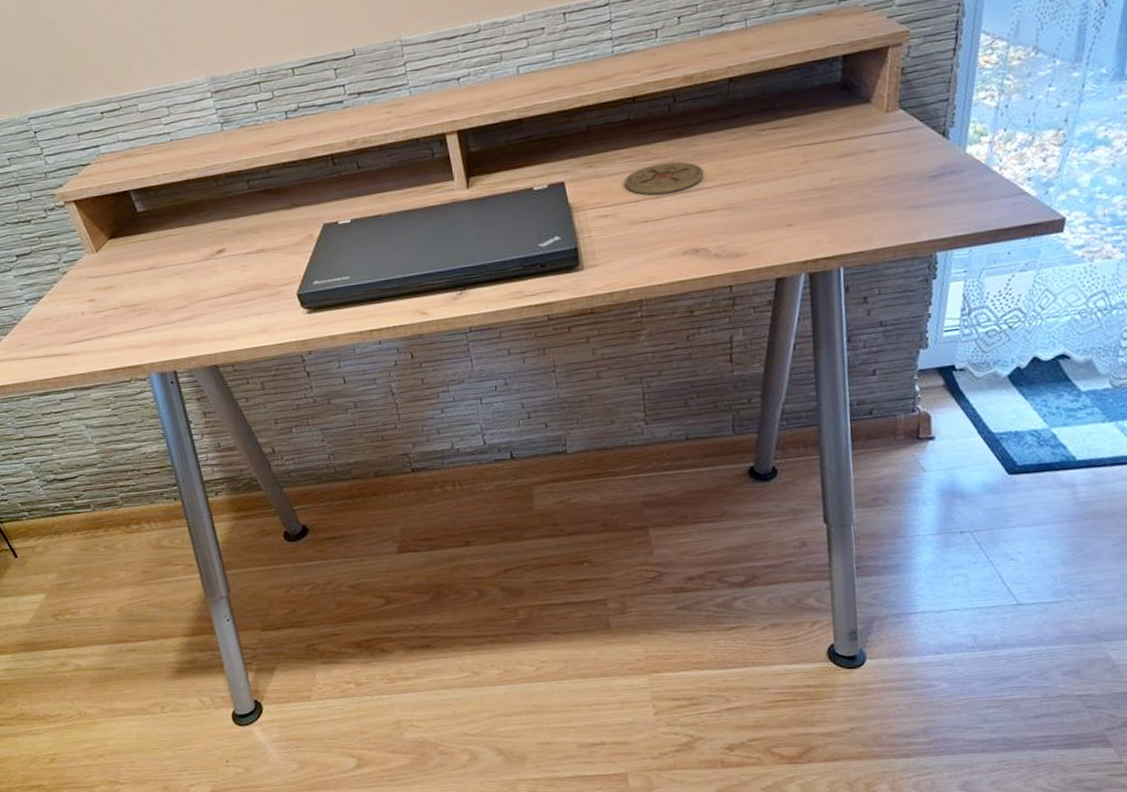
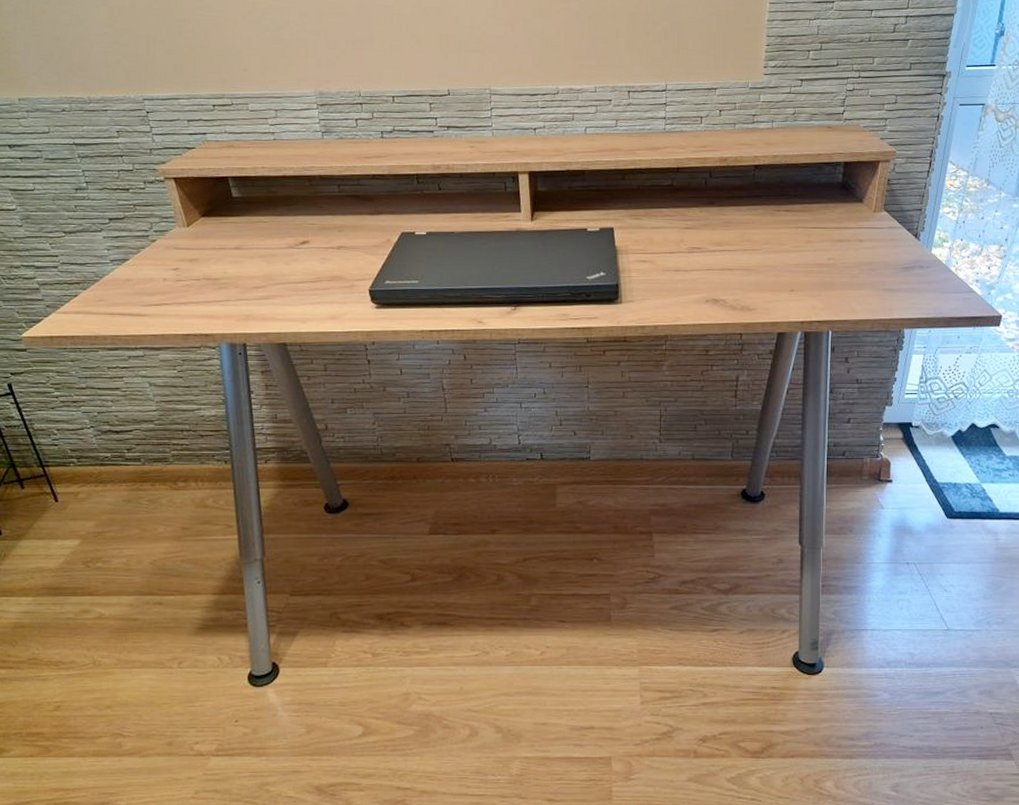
coaster: present [625,161,704,195] -> none [664,225,728,250]

